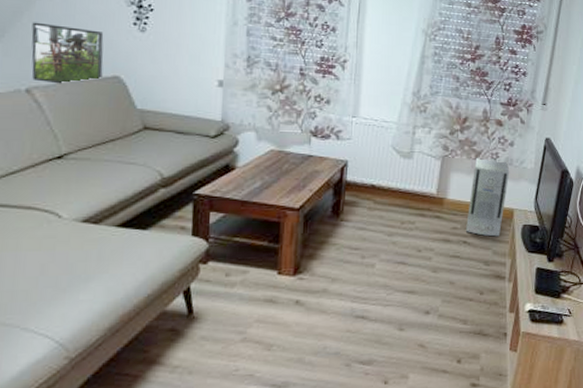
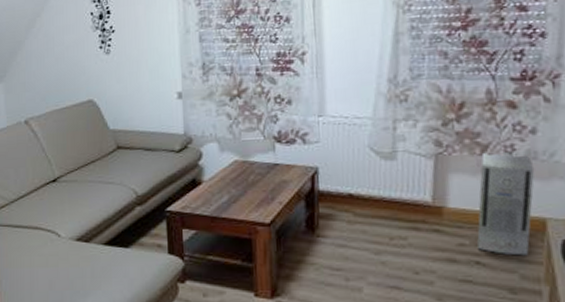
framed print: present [31,22,104,84] -> none [24,59,80,114]

